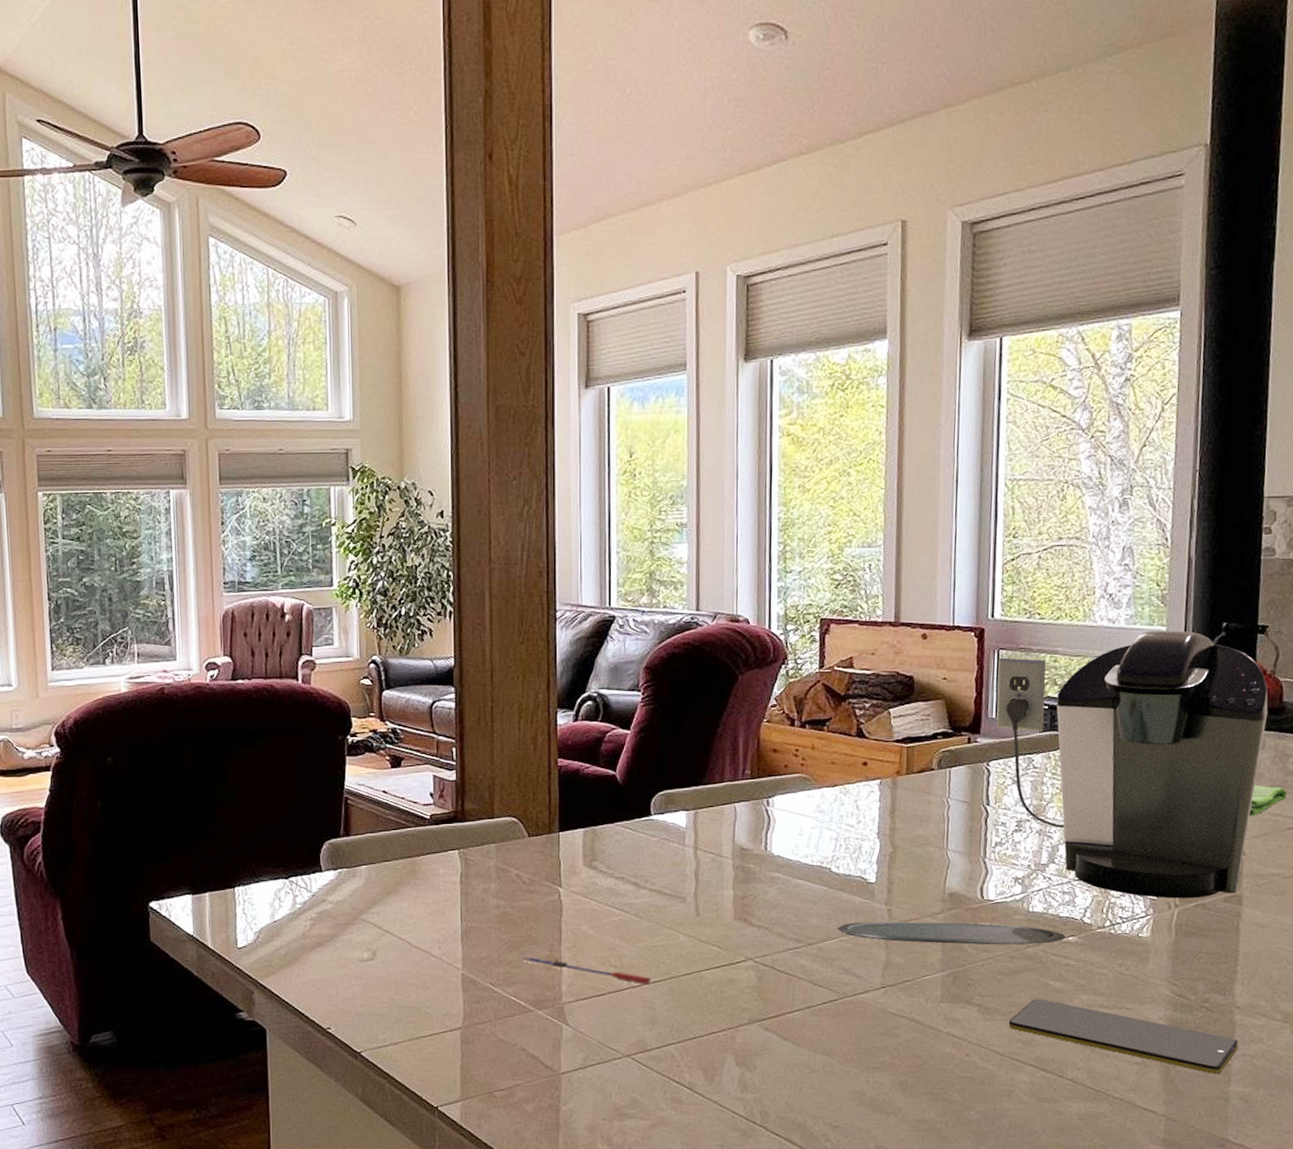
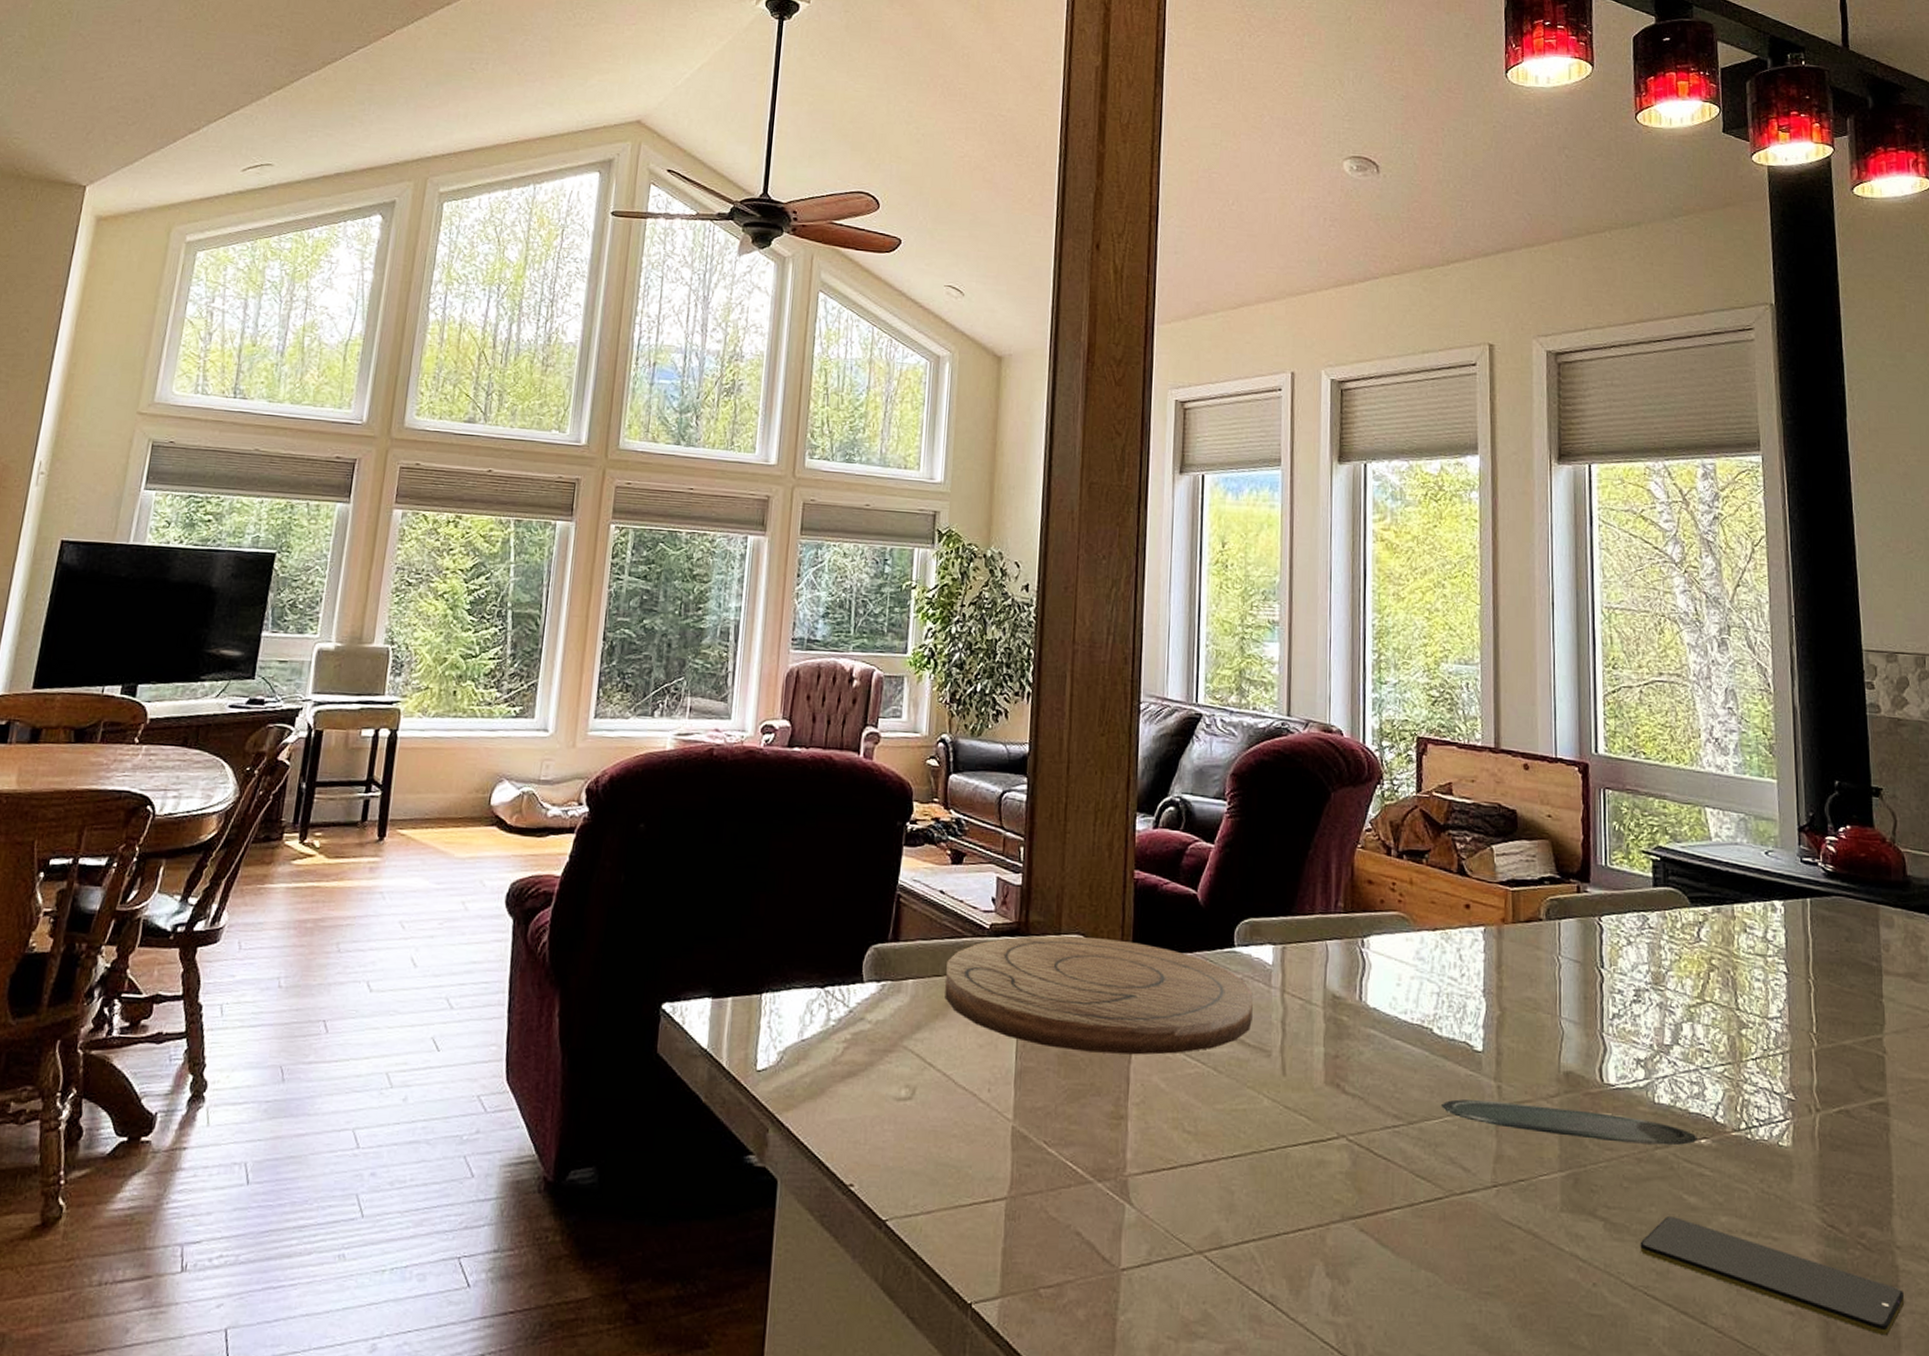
cutting board: none [394,818,669,911] -> present [945,935,1253,1055]
pen: present [522,957,651,985] -> none [1083,1110,1229,1160]
coffee maker: present [996,630,1268,899] -> none [1605,782,1892,1103]
dish towel: present [1249,785,1287,816] -> none [1885,970,1923,1006]

